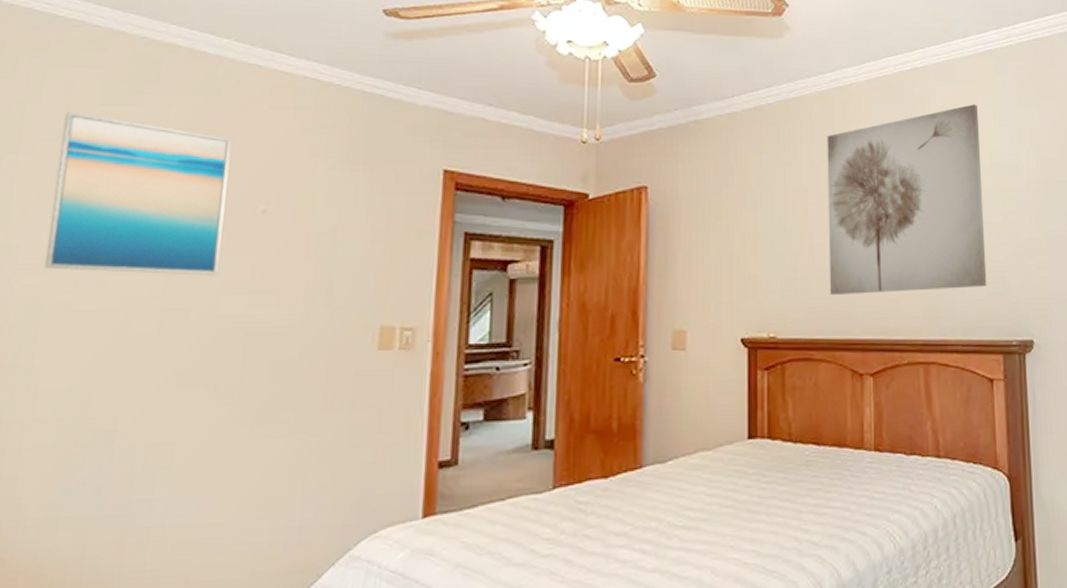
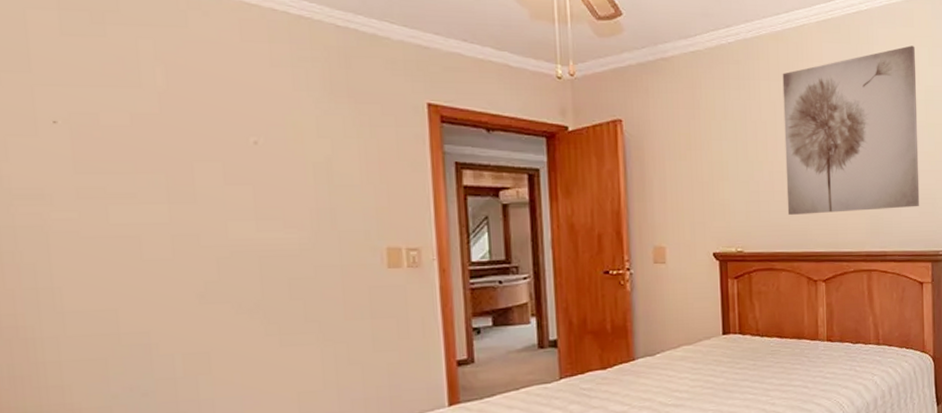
wall art: present [44,111,232,276] -> none [25,41,220,204]

